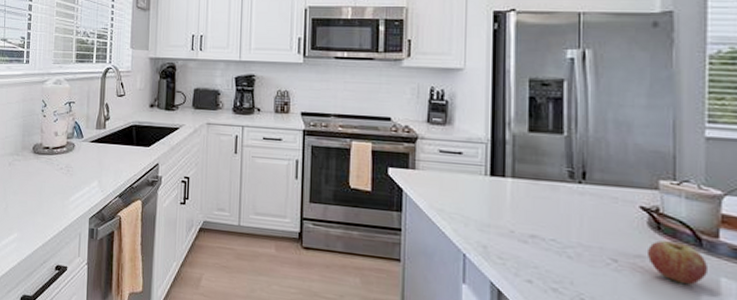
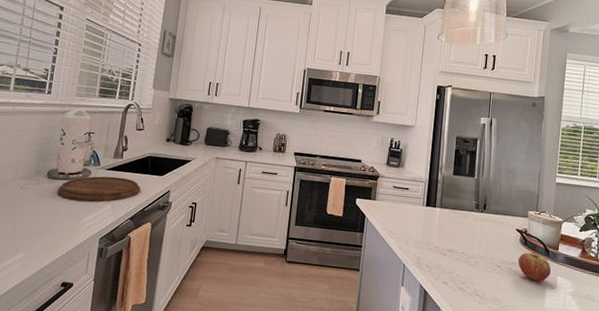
cutting board: none [43,149,127,178] -> present [57,176,141,202]

